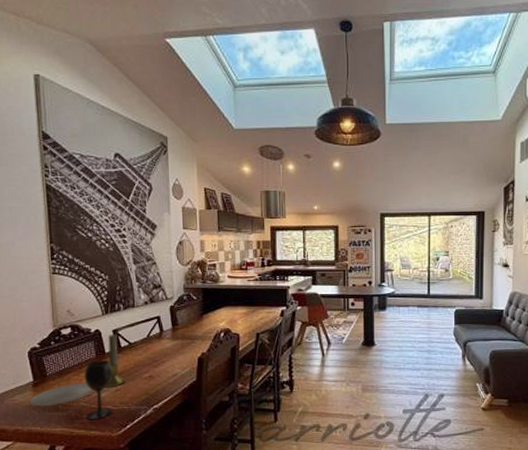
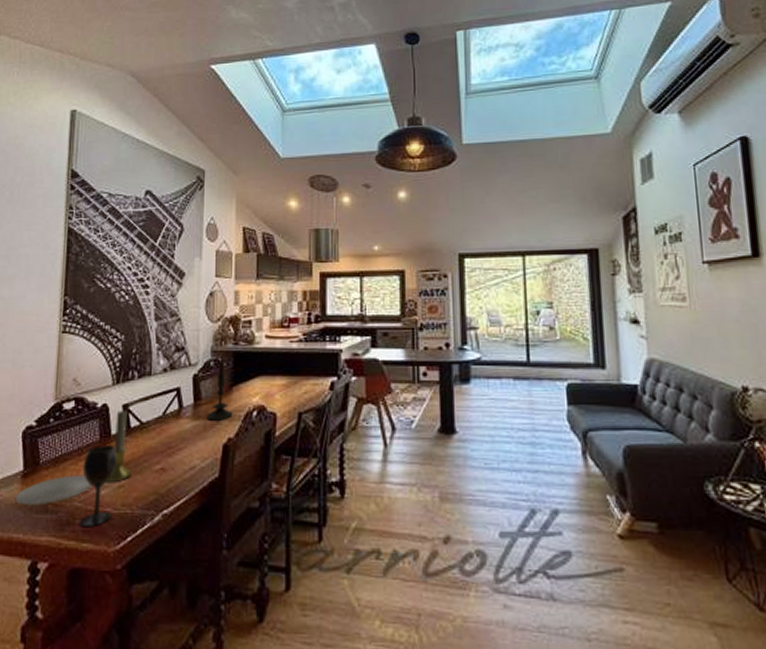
candle: none [183,292,205,341] -> present [206,357,233,421]

